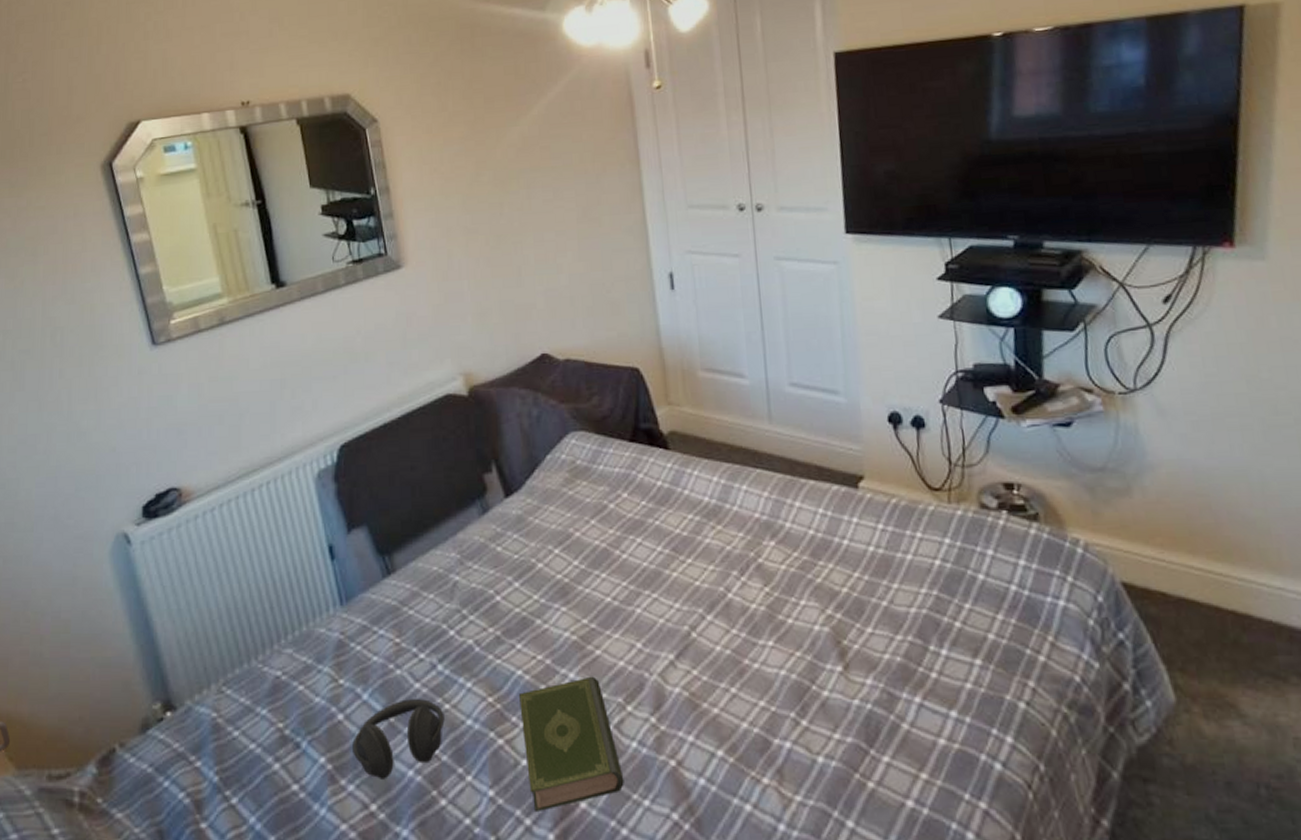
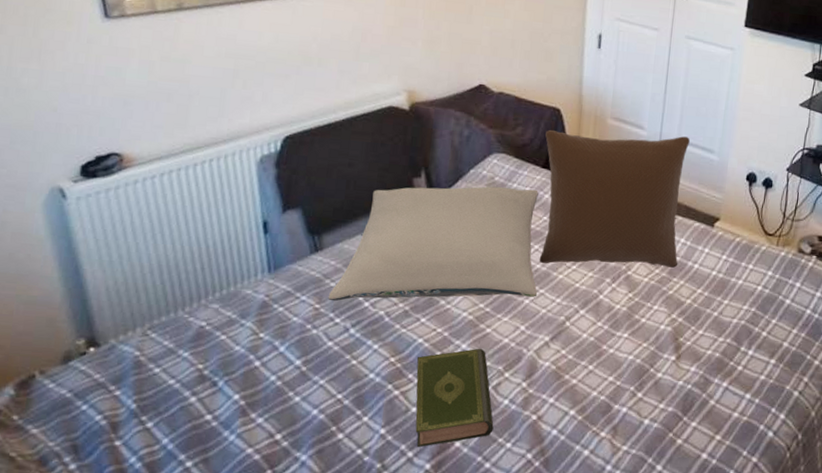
headphones: present [352,699,445,779] -> none [265,354,351,416]
pillow: none [408,469,650,633] -> present [328,186,539,302]
pillow: none [627,379,820,561] -> present [539,130,690,268]

